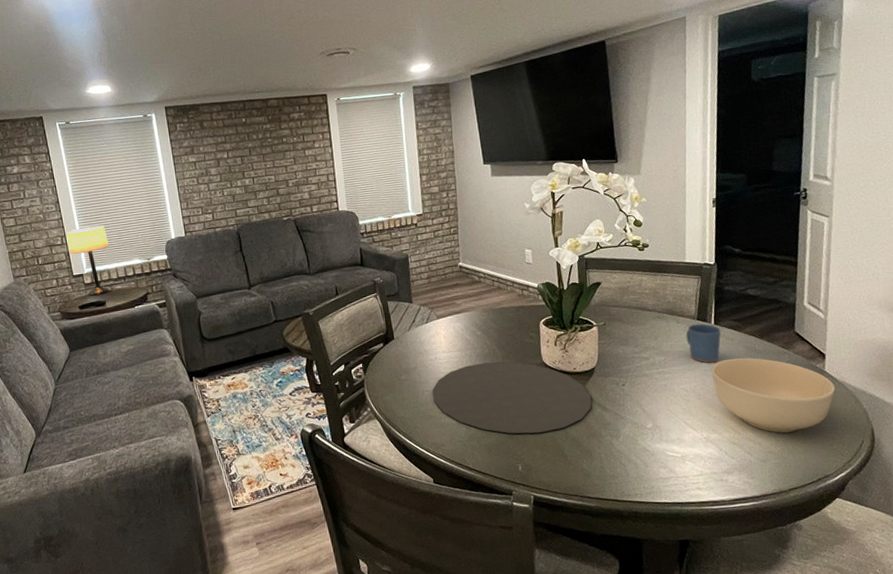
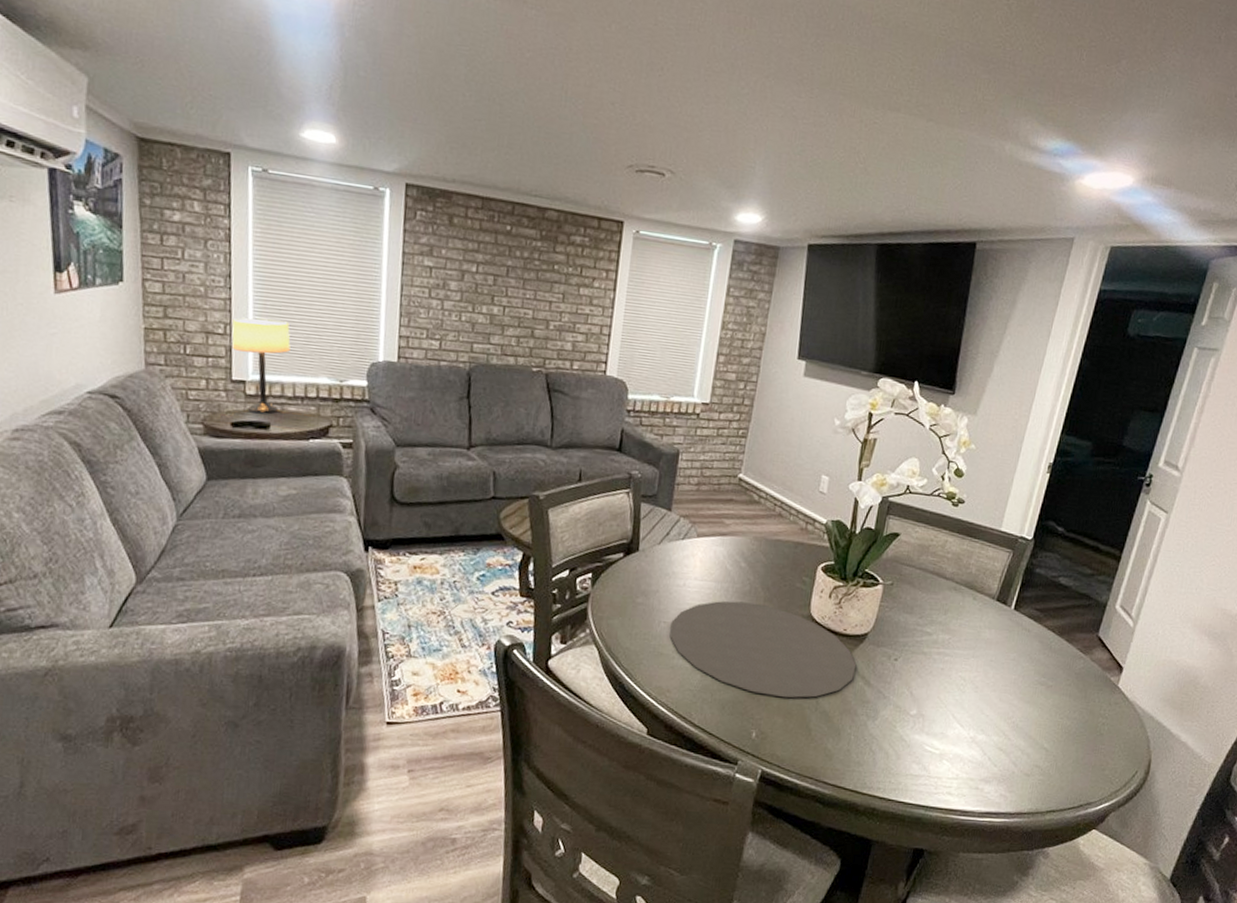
mug: present [685,323,721,363] -> none [978,605,1020,653]
bowl: present [711,357,836,433] -> none [995,652,1124,748]

